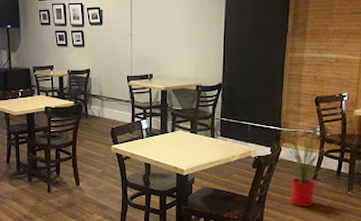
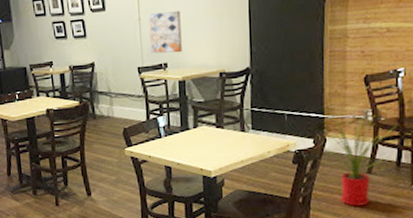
wall art: none [139,30,166,66] -> present [148,11,182,54]

